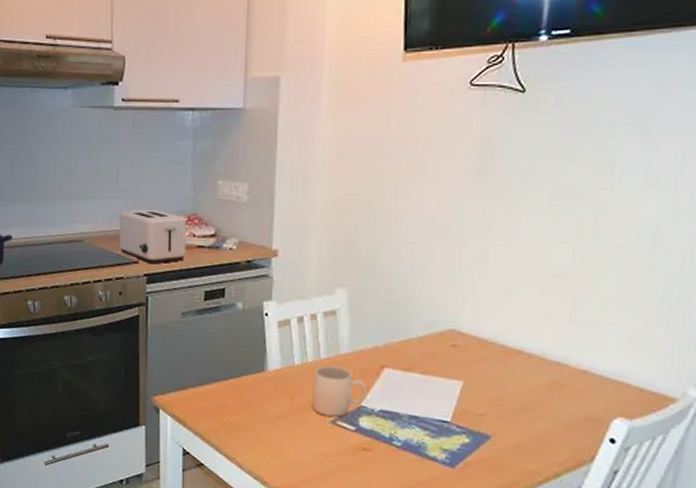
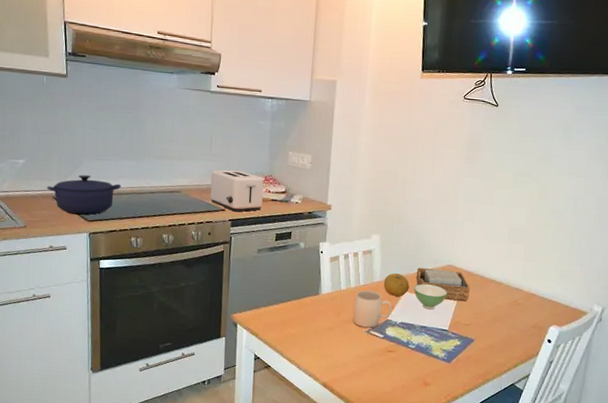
fruit: none [354,342,392,374] -> present [383,273,410,297]
bowl: none [398,356,449,393] -> present [414,283,448,310]
napkin holder: none [401,333,484,381] -> present [416,267,470,301]

